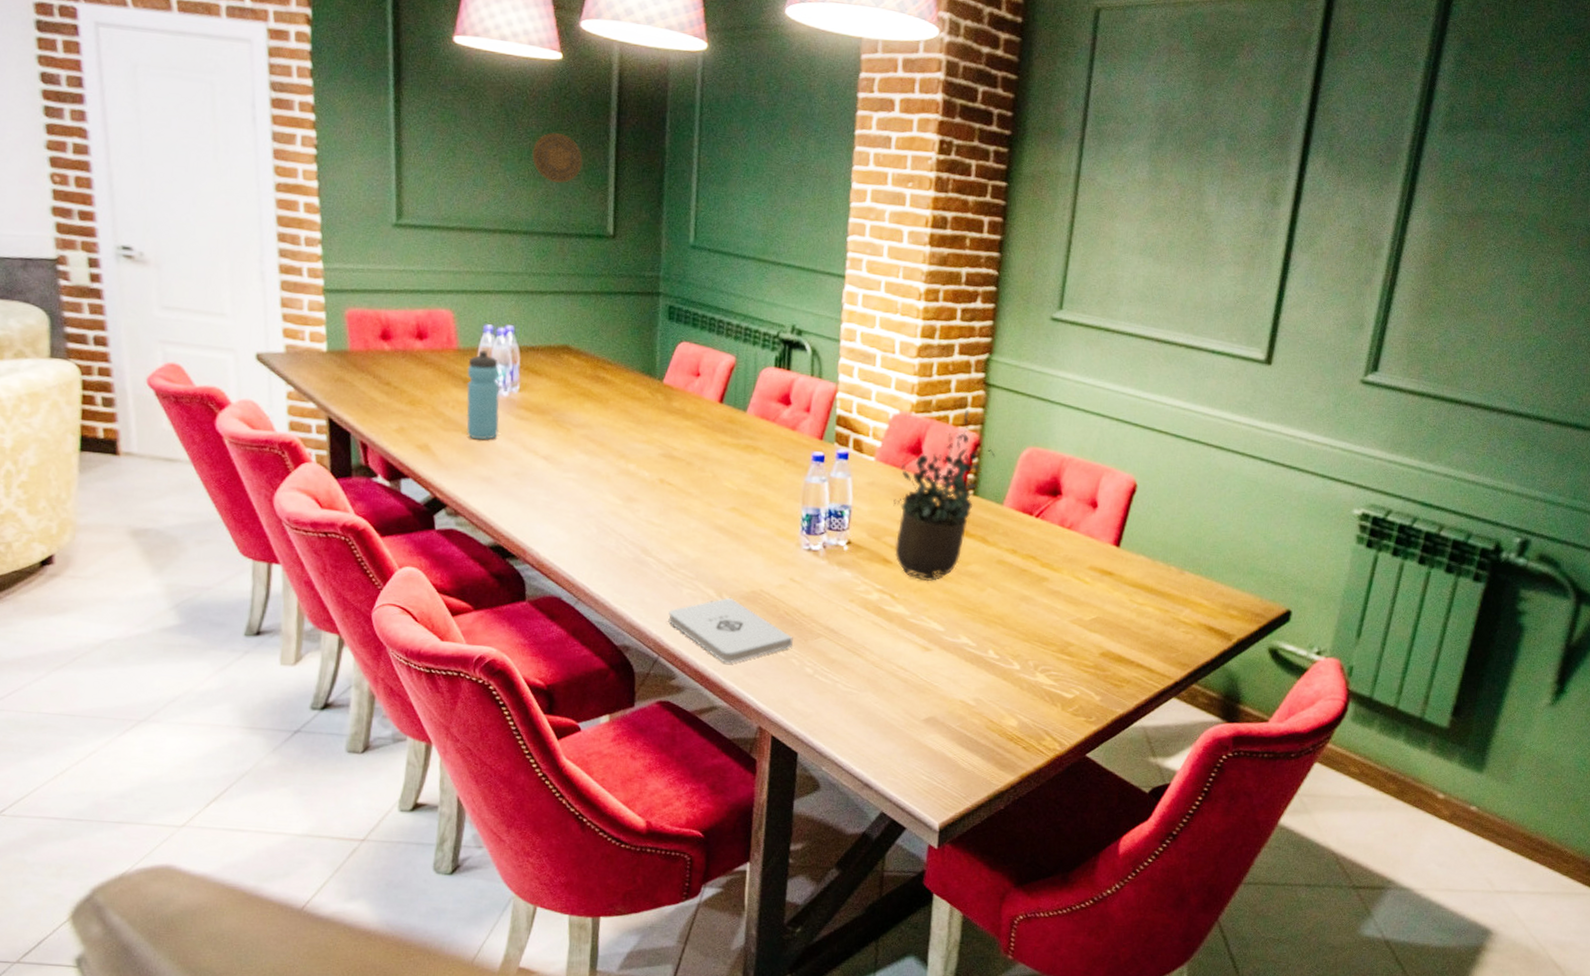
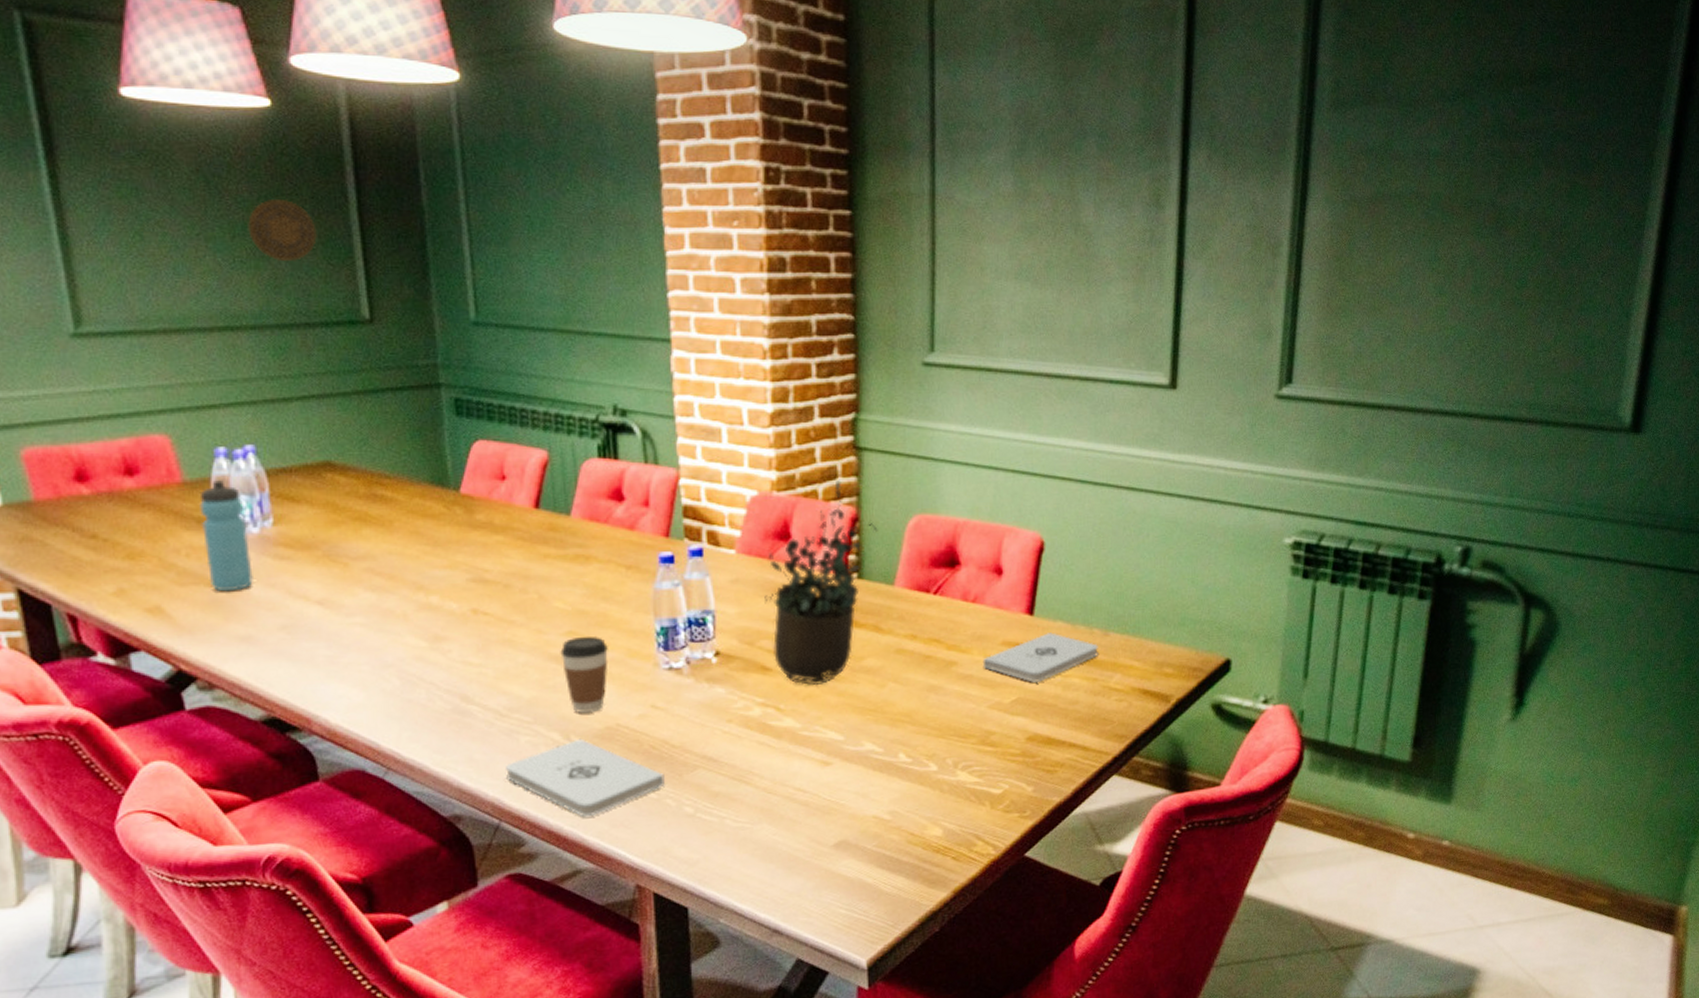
coffee cup: none [723,513,762,577] -> present [560,636,609,713]
notepad: none [1070,564,1173,606] -> present [982,632,1098,683]

